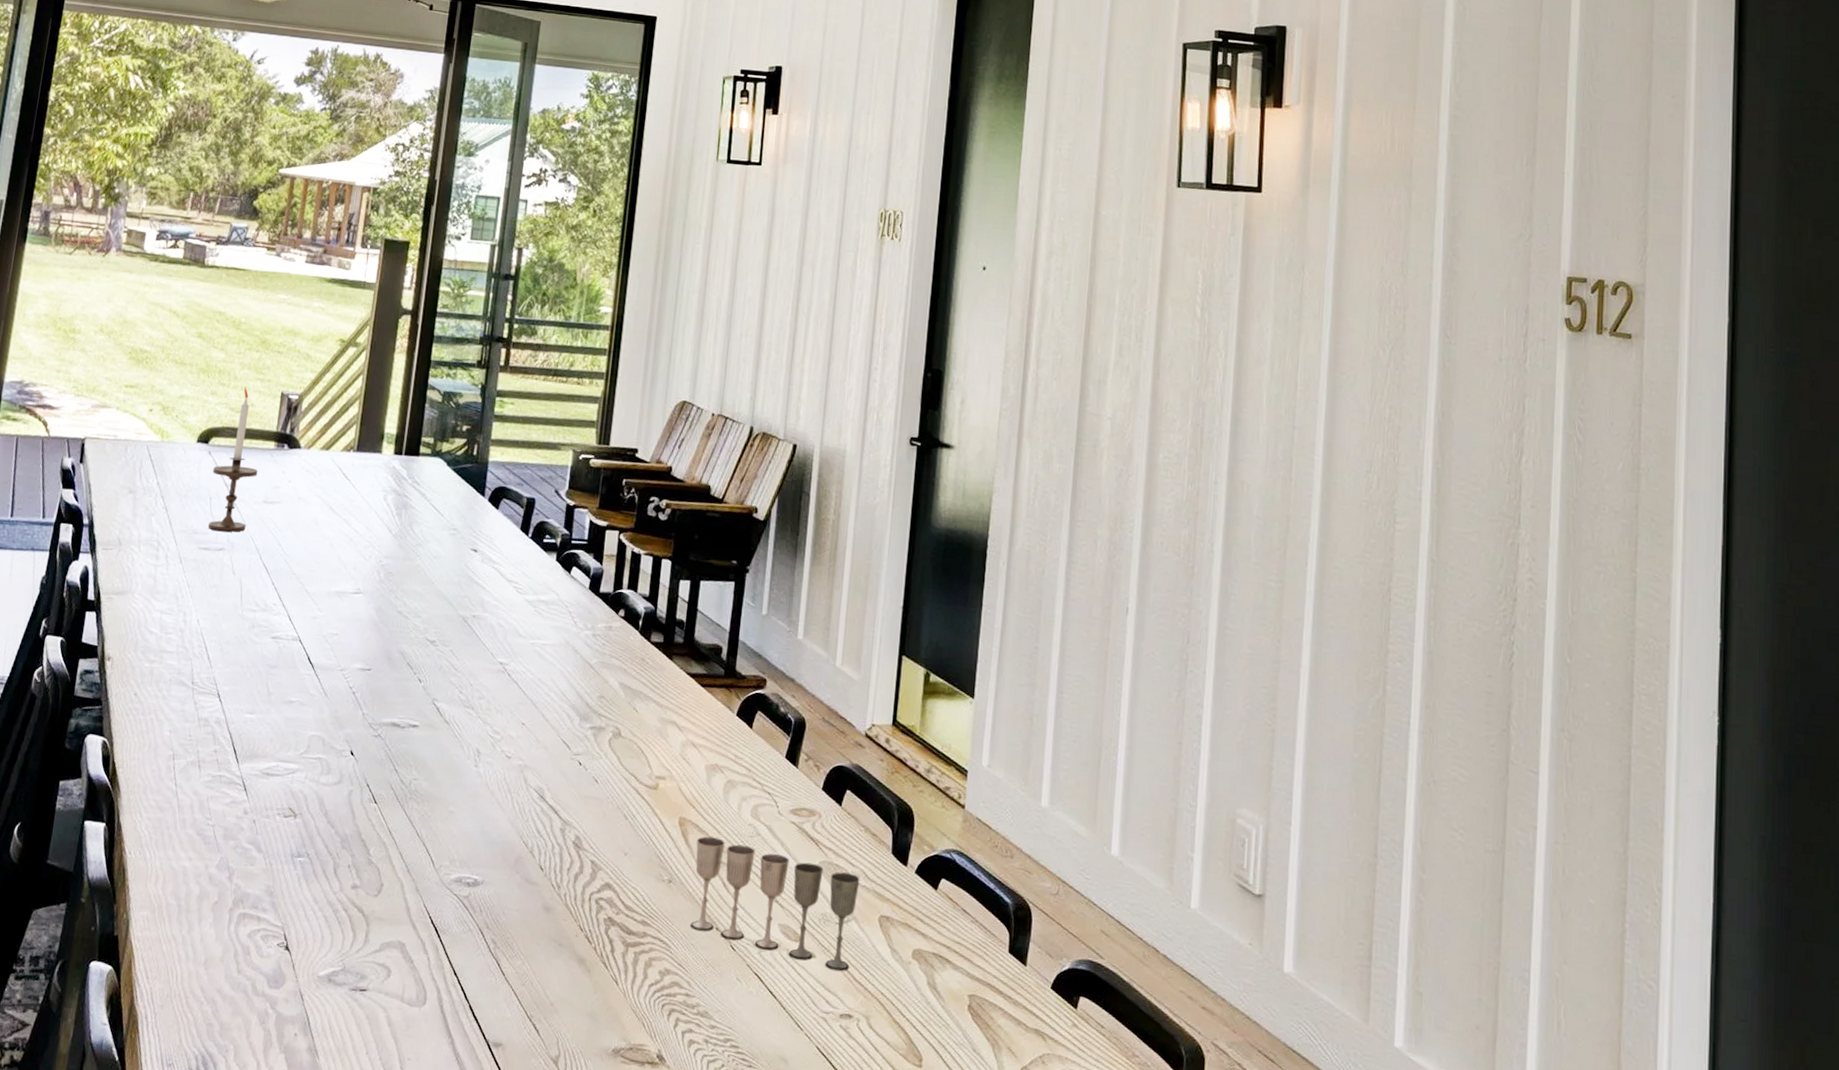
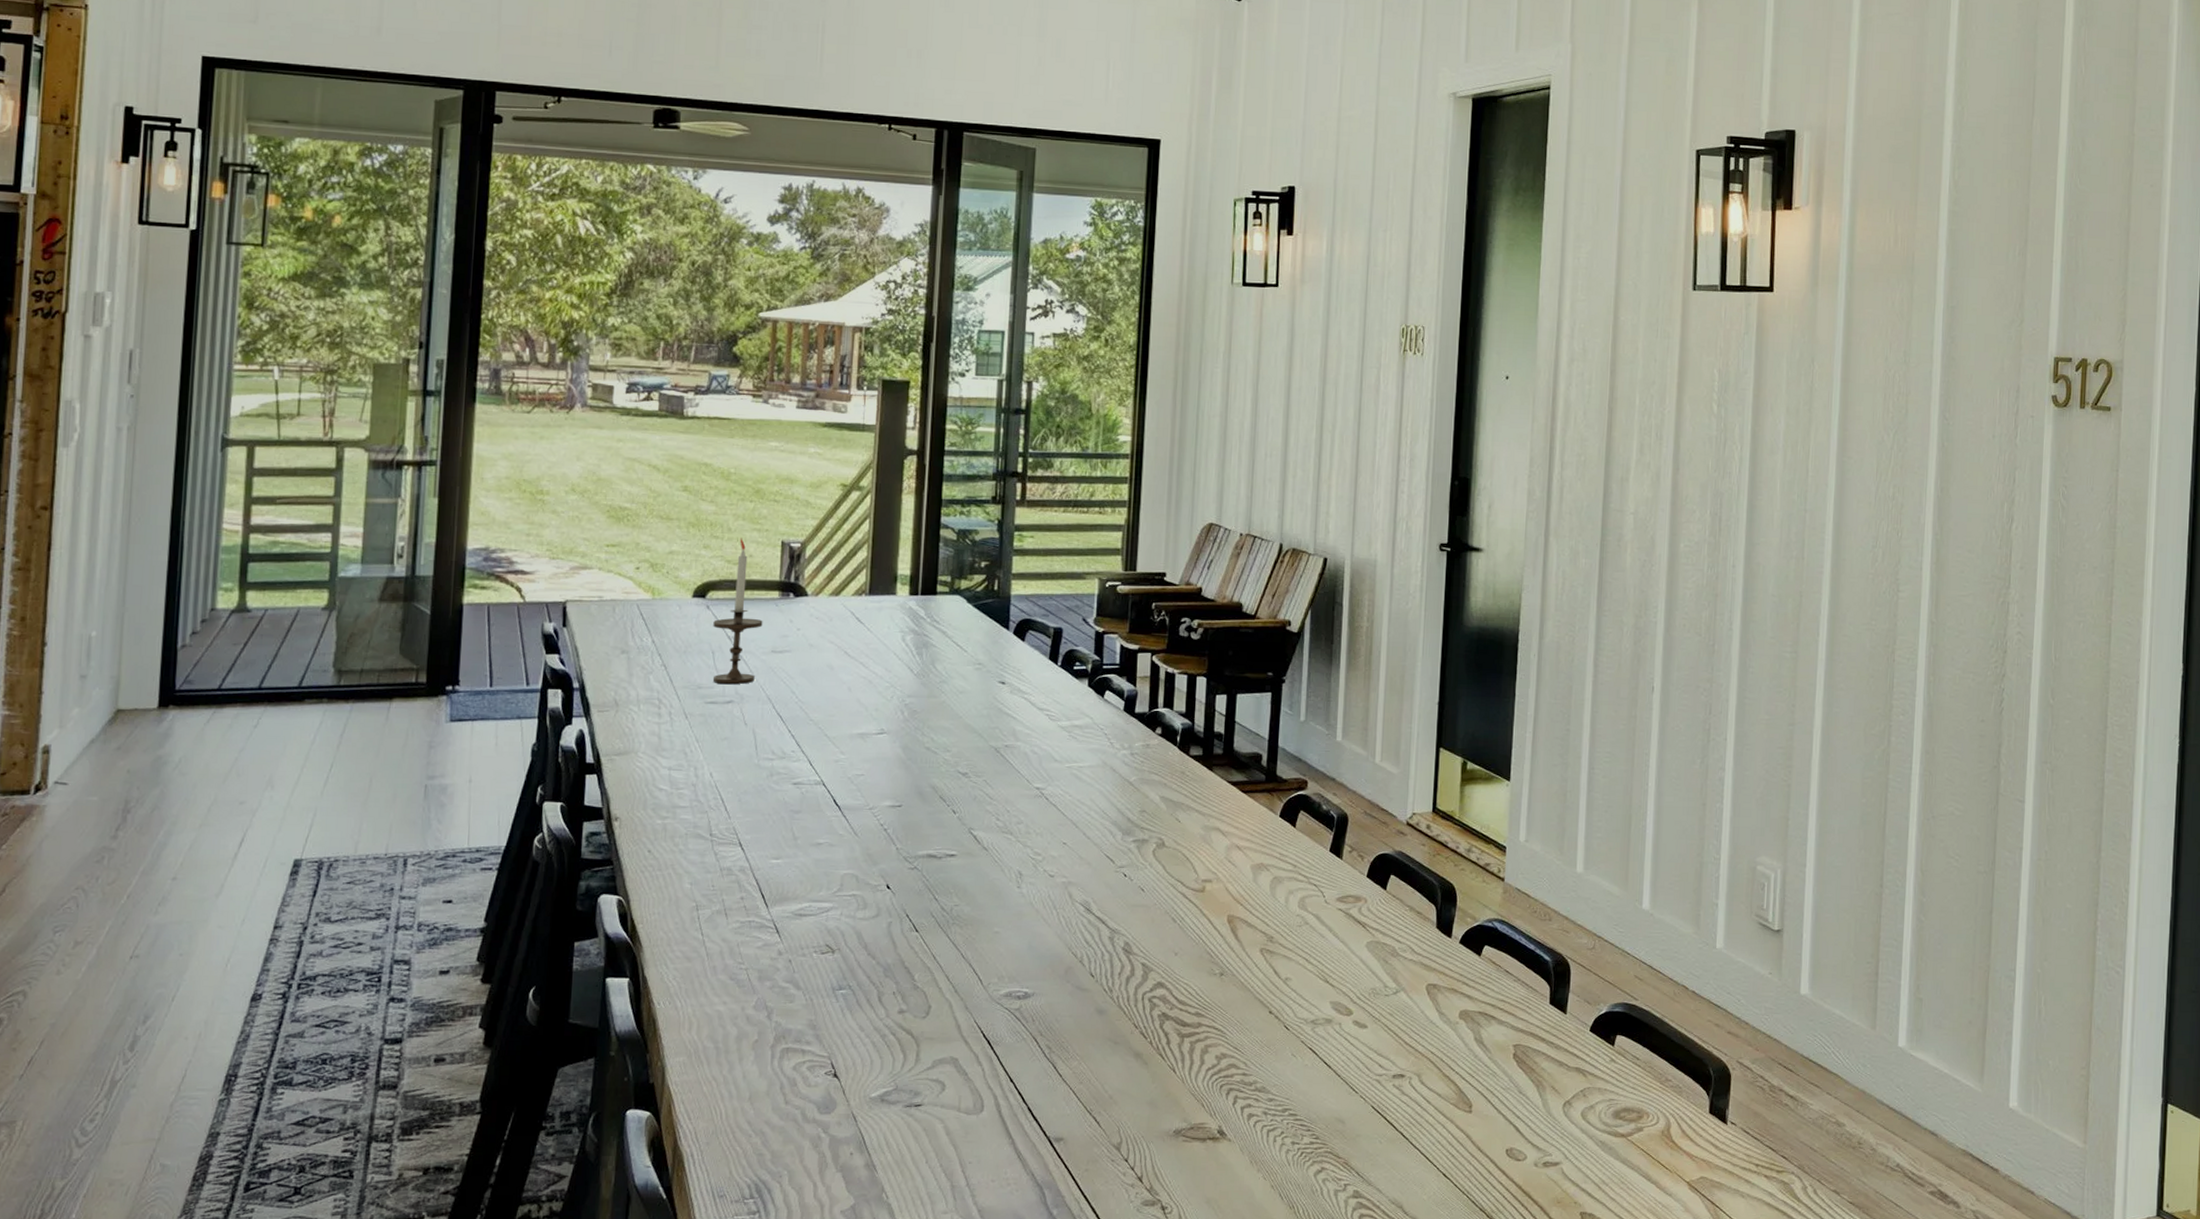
wine glass: present [689,836,860,972] -> none [1243,930,1407,1038]

